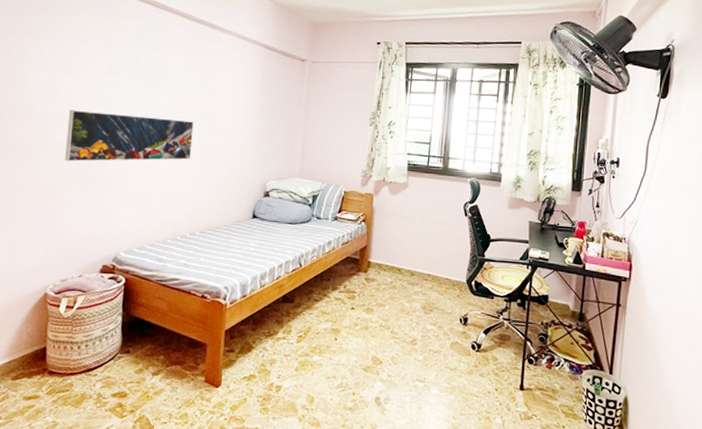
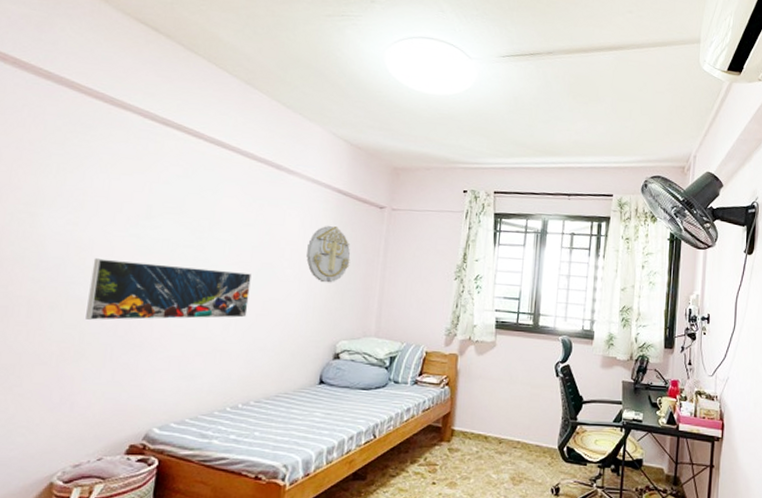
wall decoration: none [239,78,277,130] -> present [306,226,351,283]

